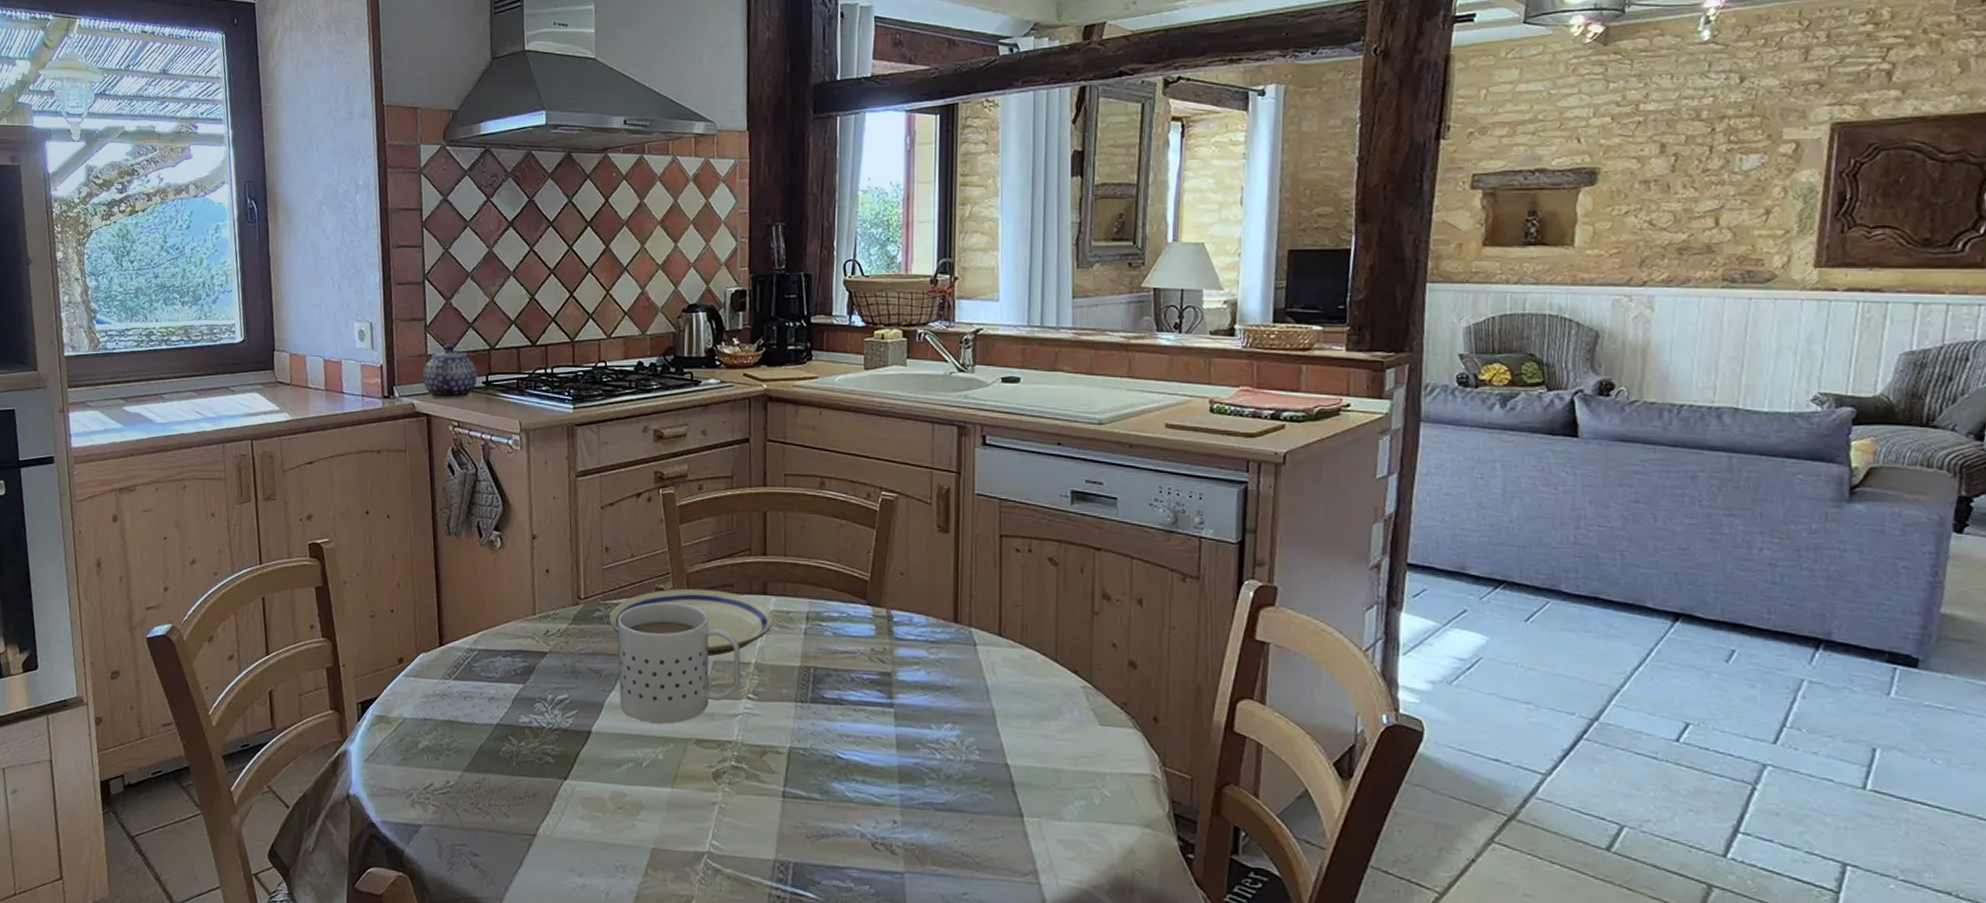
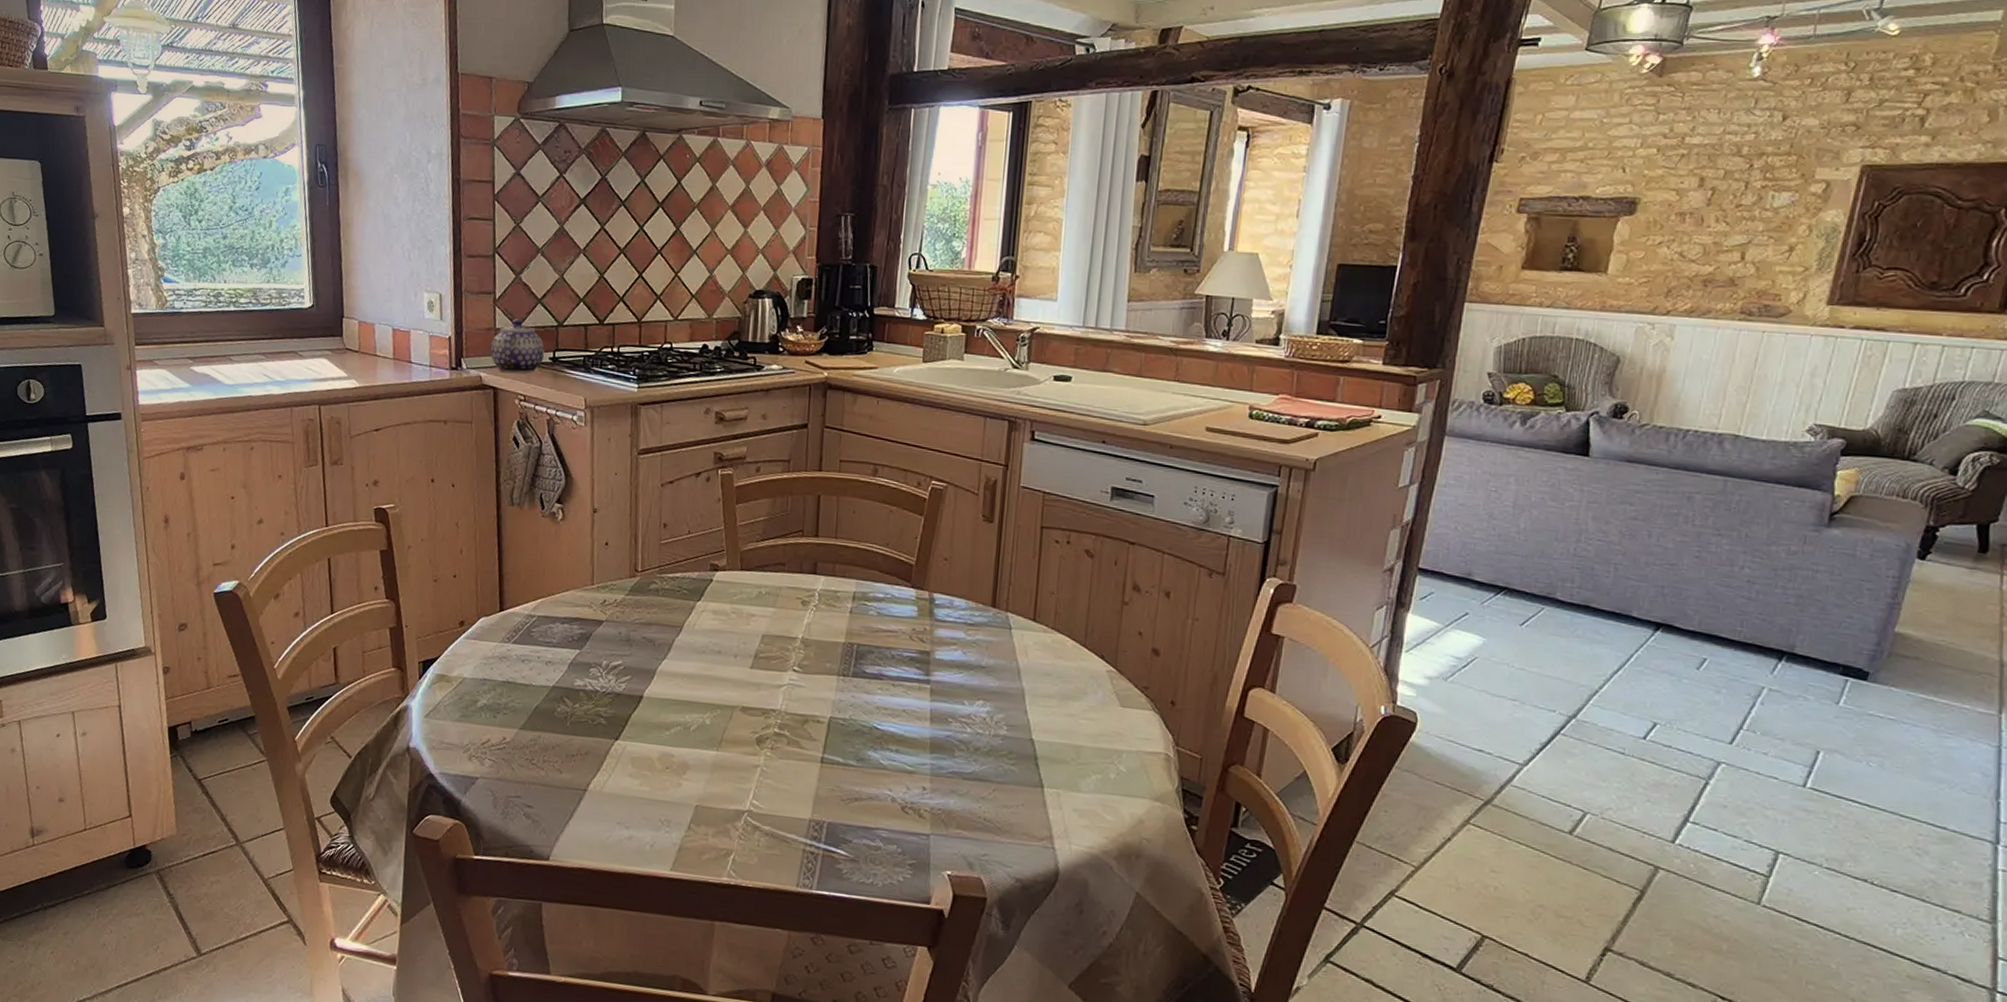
plate: present [609,588,773,657] -> none [664,565,822,631]
mug: present [617,602,741,724] -> none [671,577,789,692]

